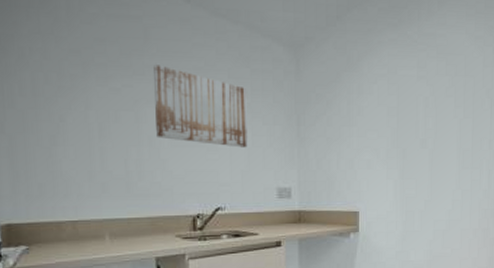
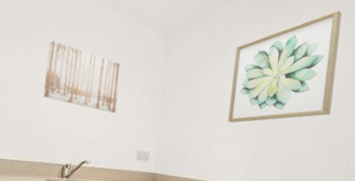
wall art: none [370,11,473,145] -> present [228,10,342,123]

